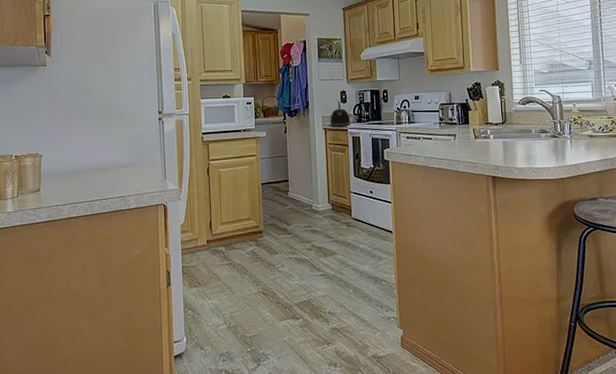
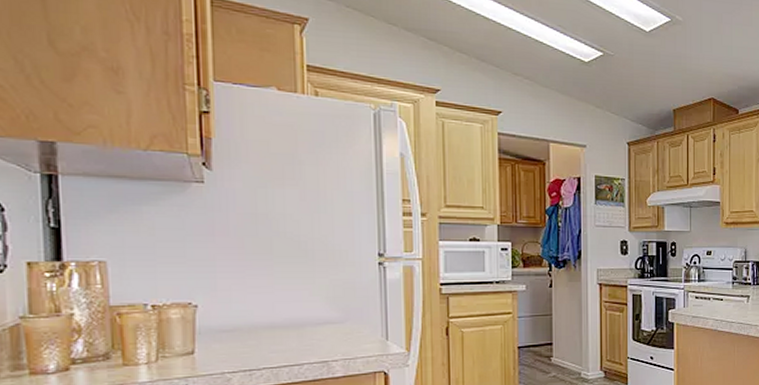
kettle: present [330,100,351,128] -> none [607,251,631,283]

